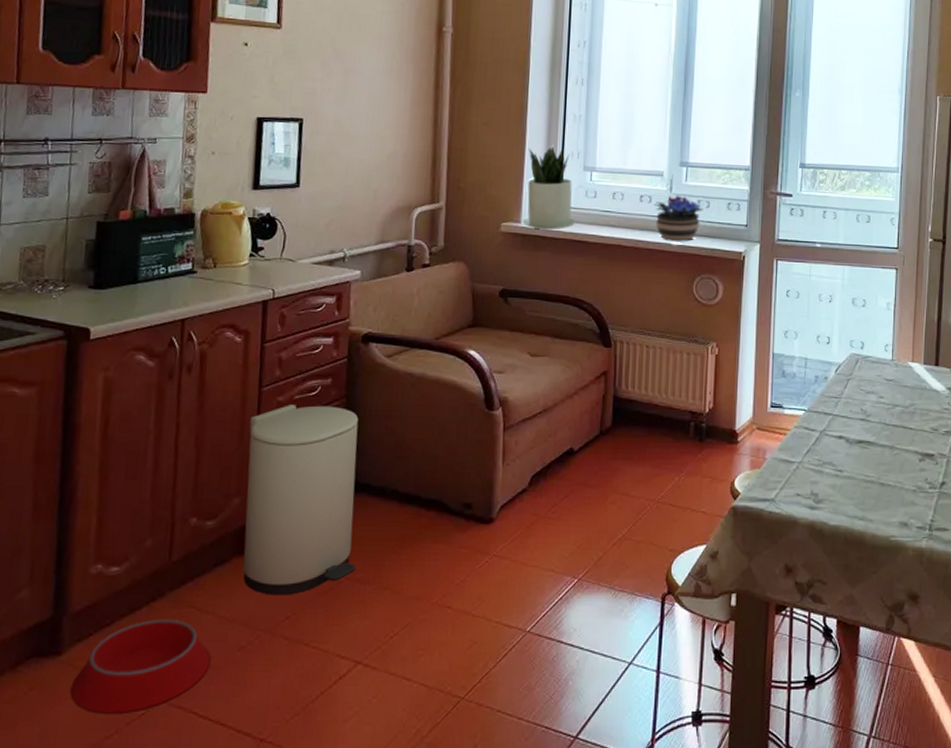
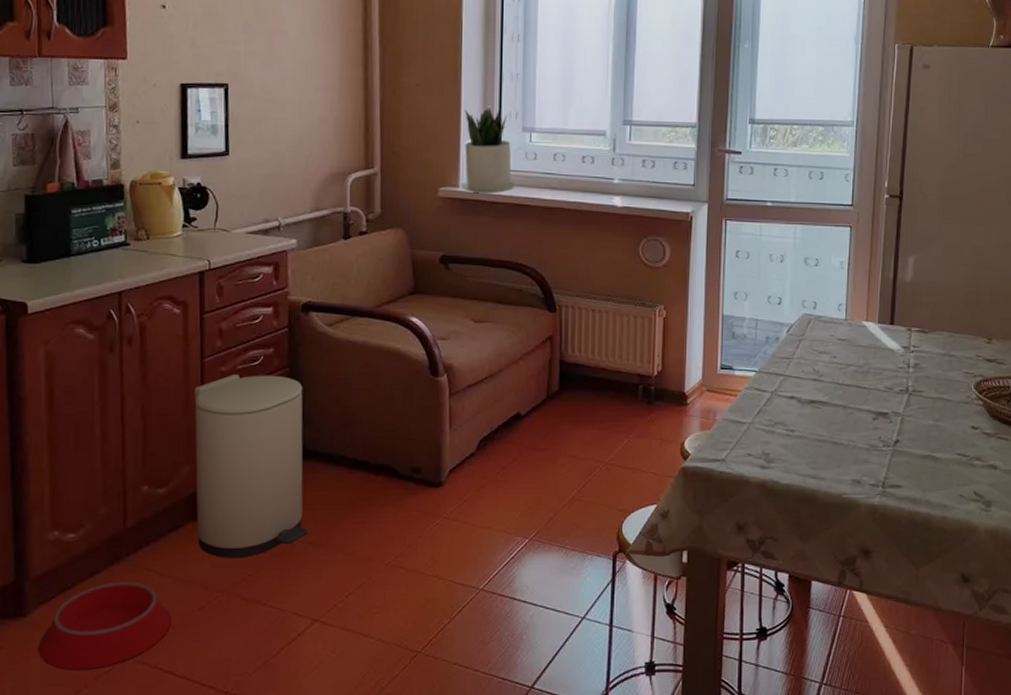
potted flower: present [653,194,703,244] -> none [596,154,648,205]

